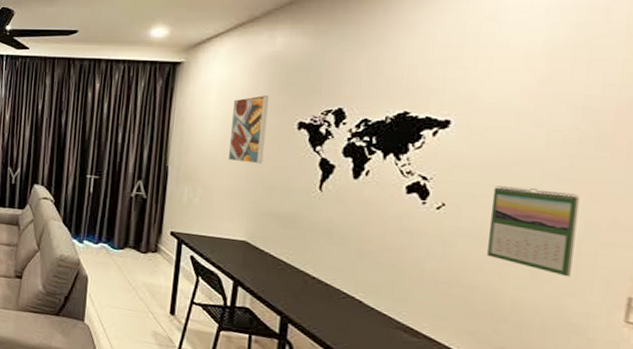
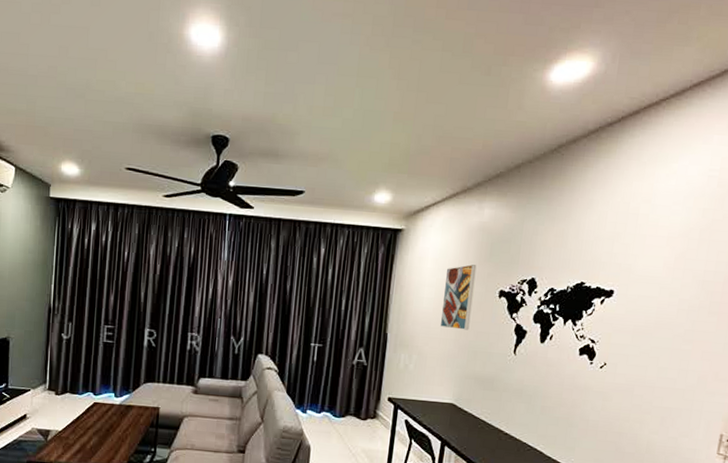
calendar: present [487,185,580,277] -> none [633,347,696,421]

